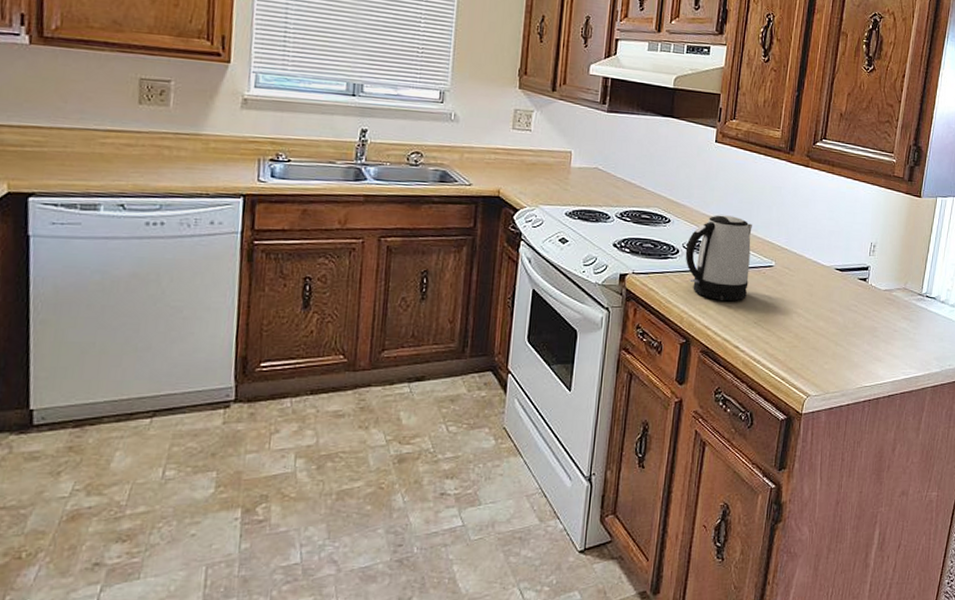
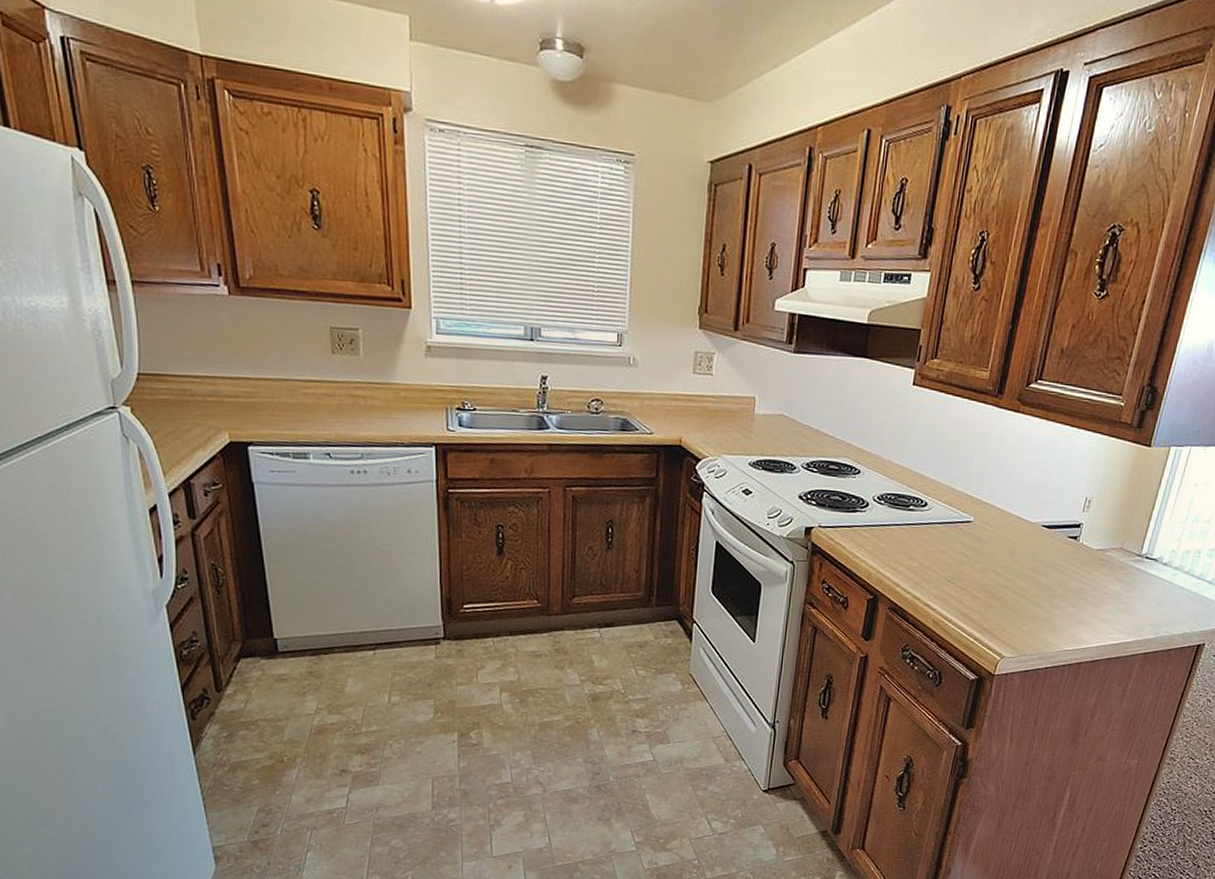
kettle: present [685,215,752,301] -> none [875,465,951,558]

